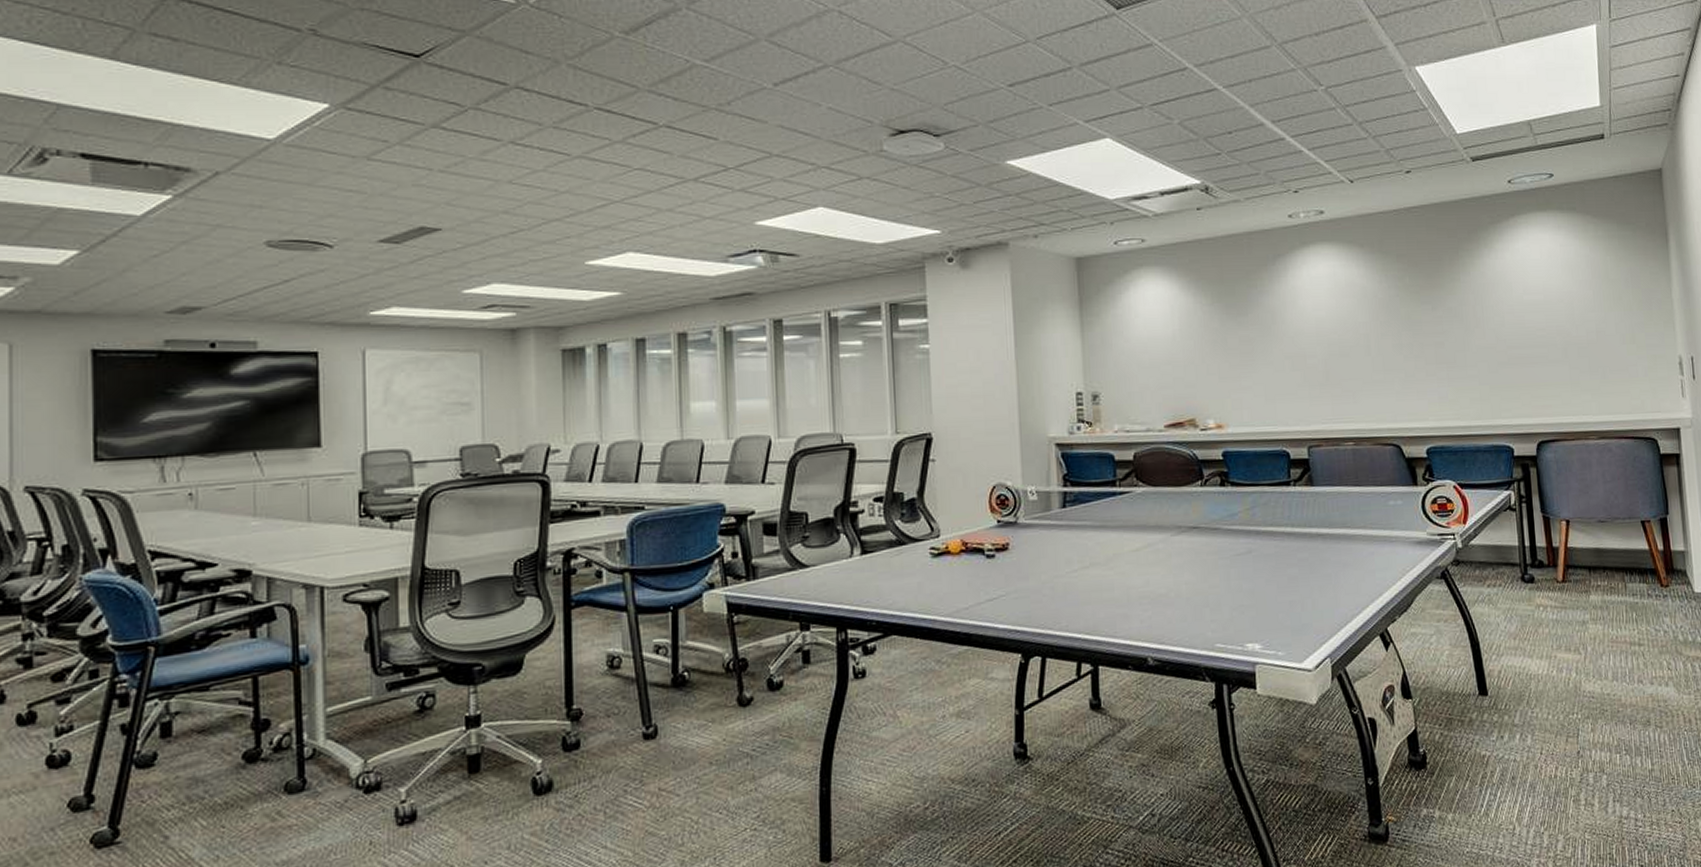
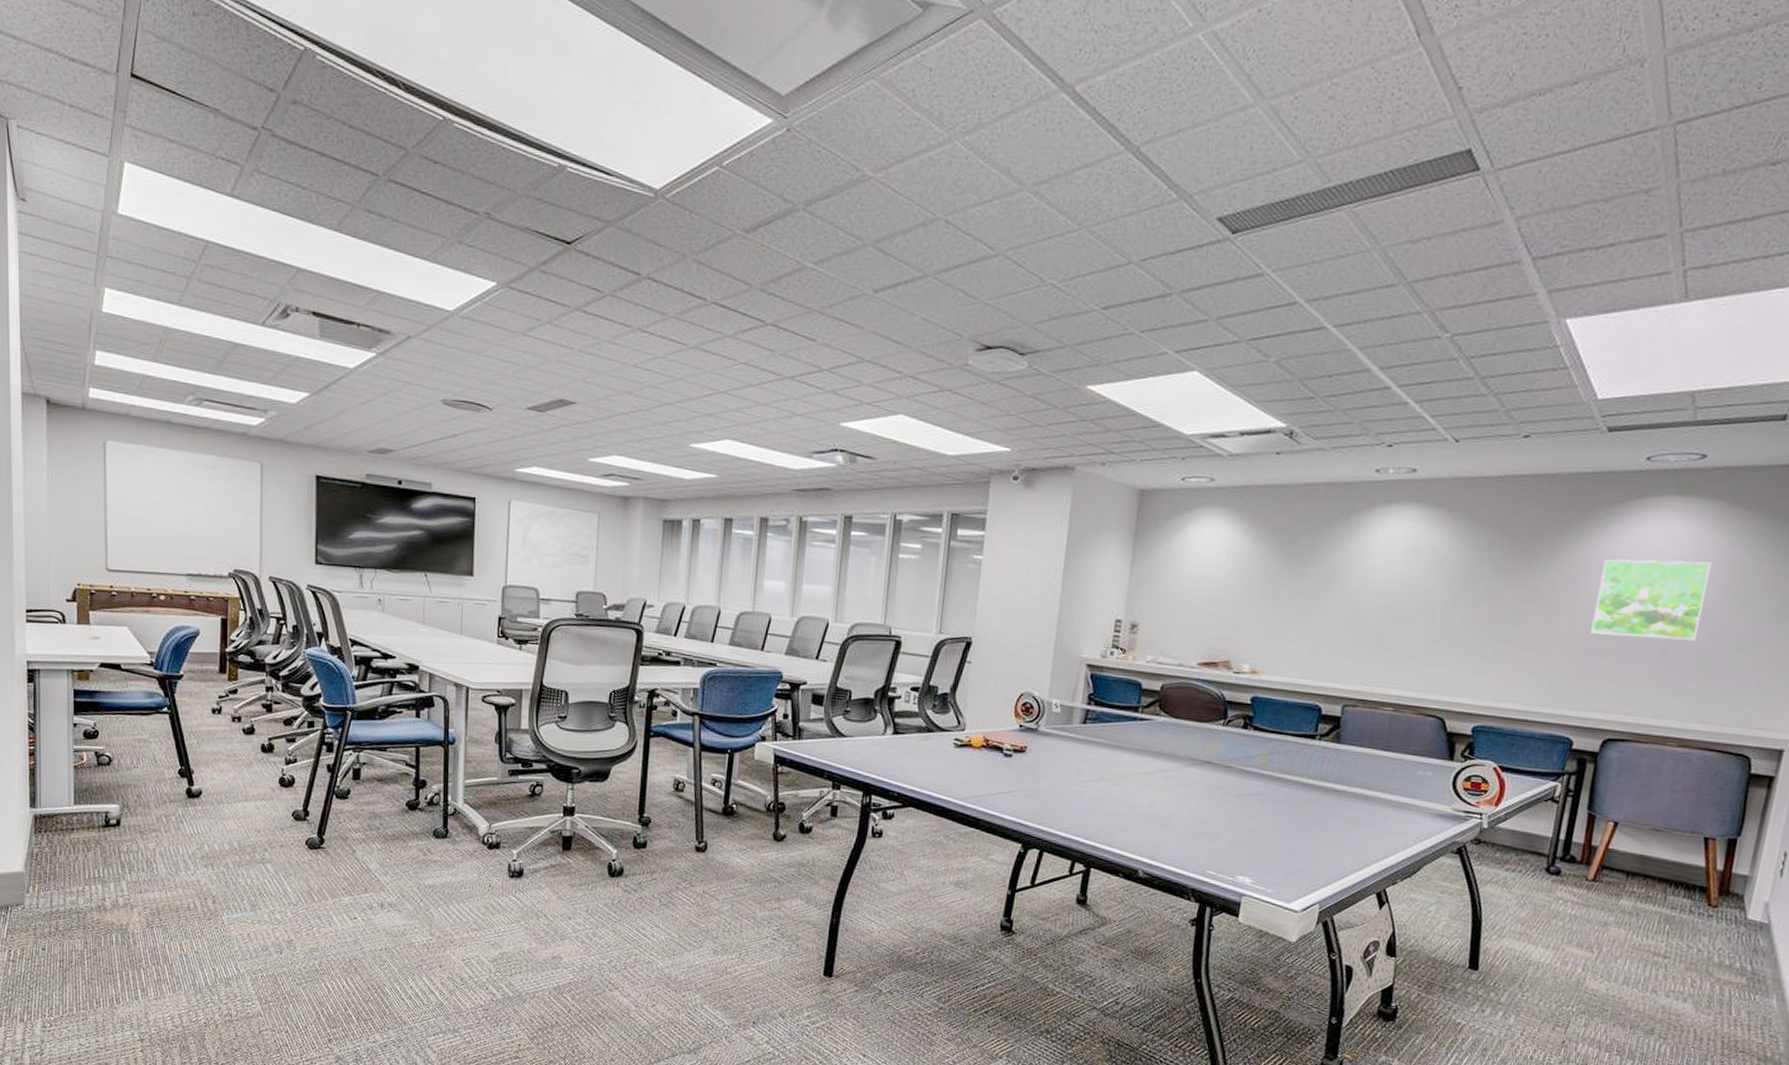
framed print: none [1497,267,1587,345] -> present [1591,559,1711,641]

